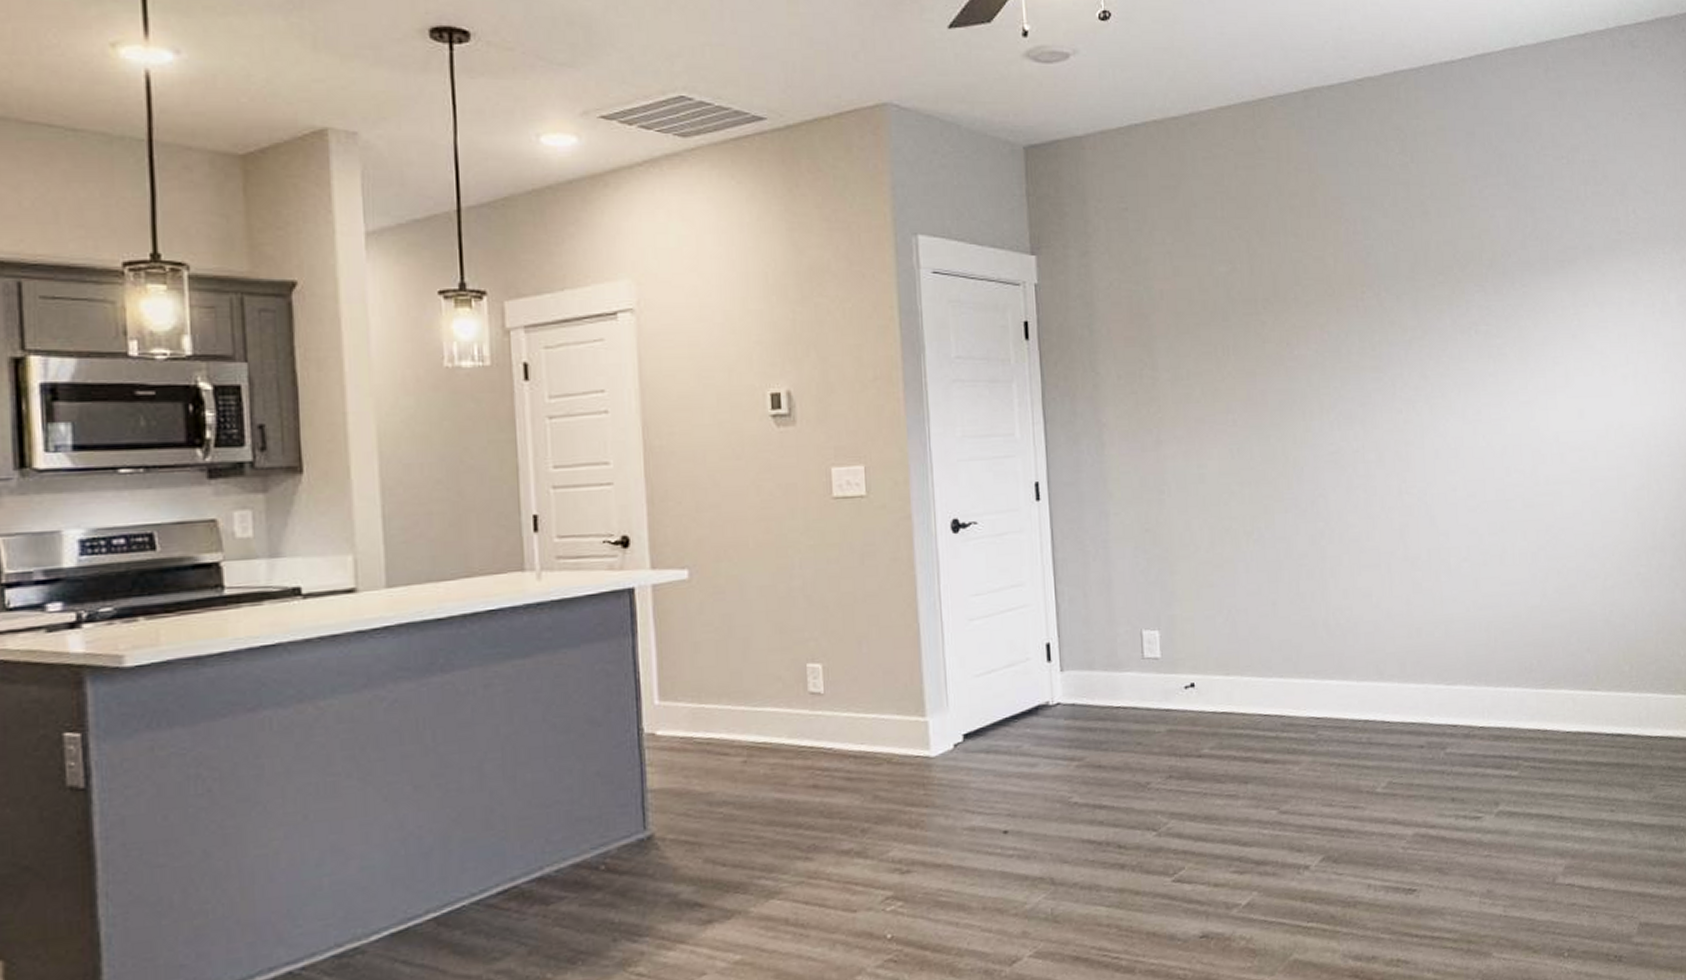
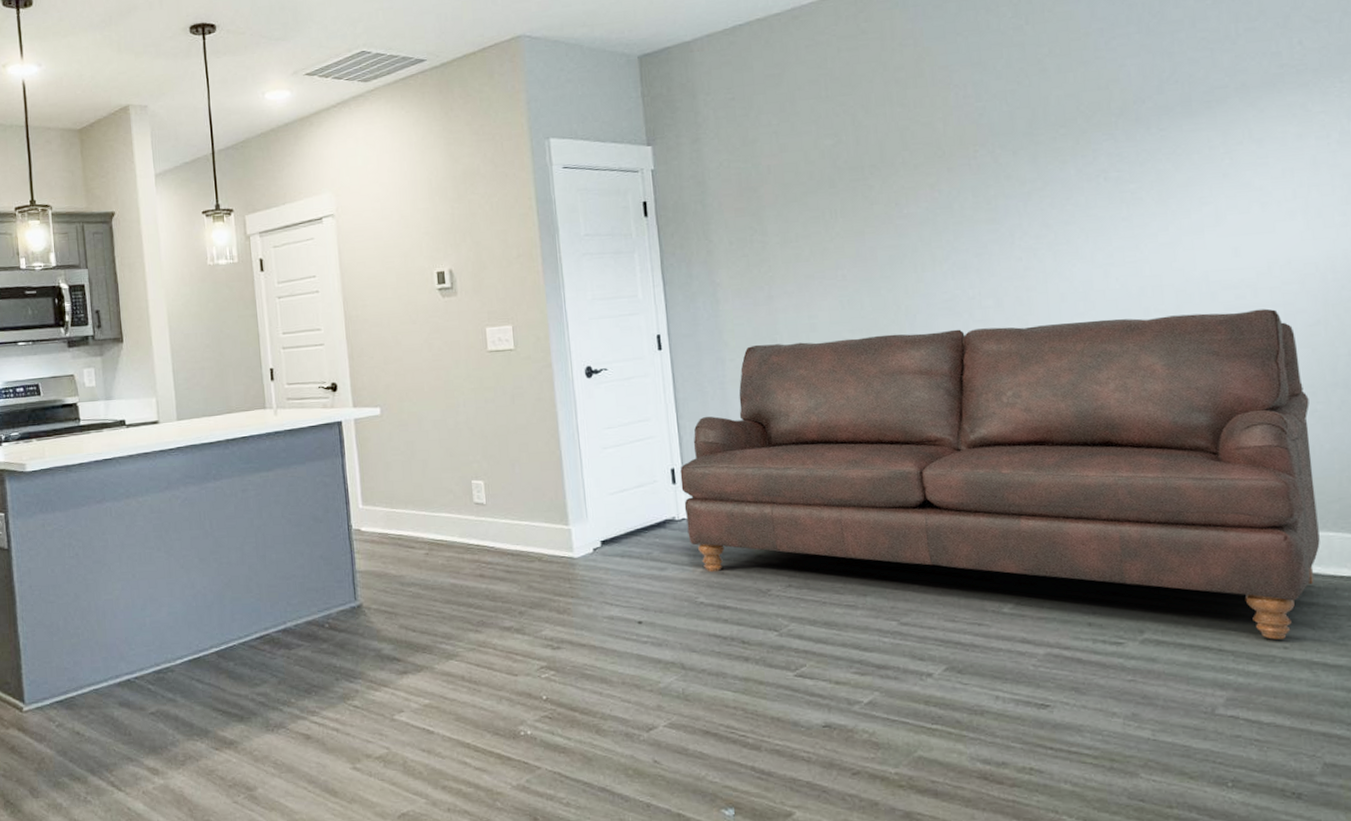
sofa: none [1056,471,1641,803] -> present [680,308,1320,639]

